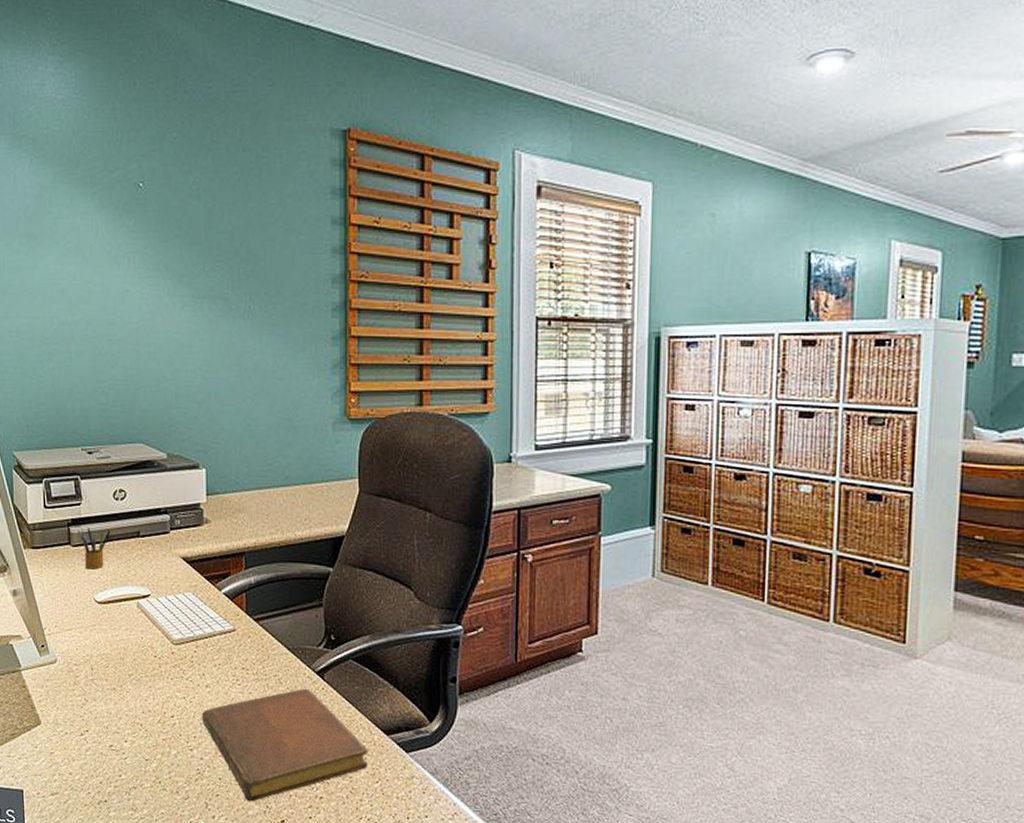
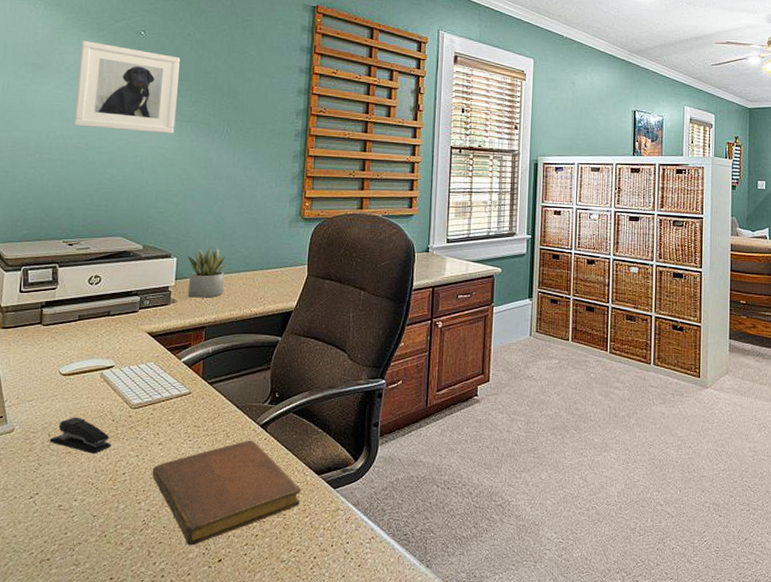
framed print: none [74,200,189,314] -> present [73,41,180,134]
pencil box: present [78,528,111,570] -> none [50,309,83,345]
stapler: none [93,650,156,693] -> present [49,417,111,454]
succulent plant: none [217,455,263,518] -> present [187,246,227,298]

